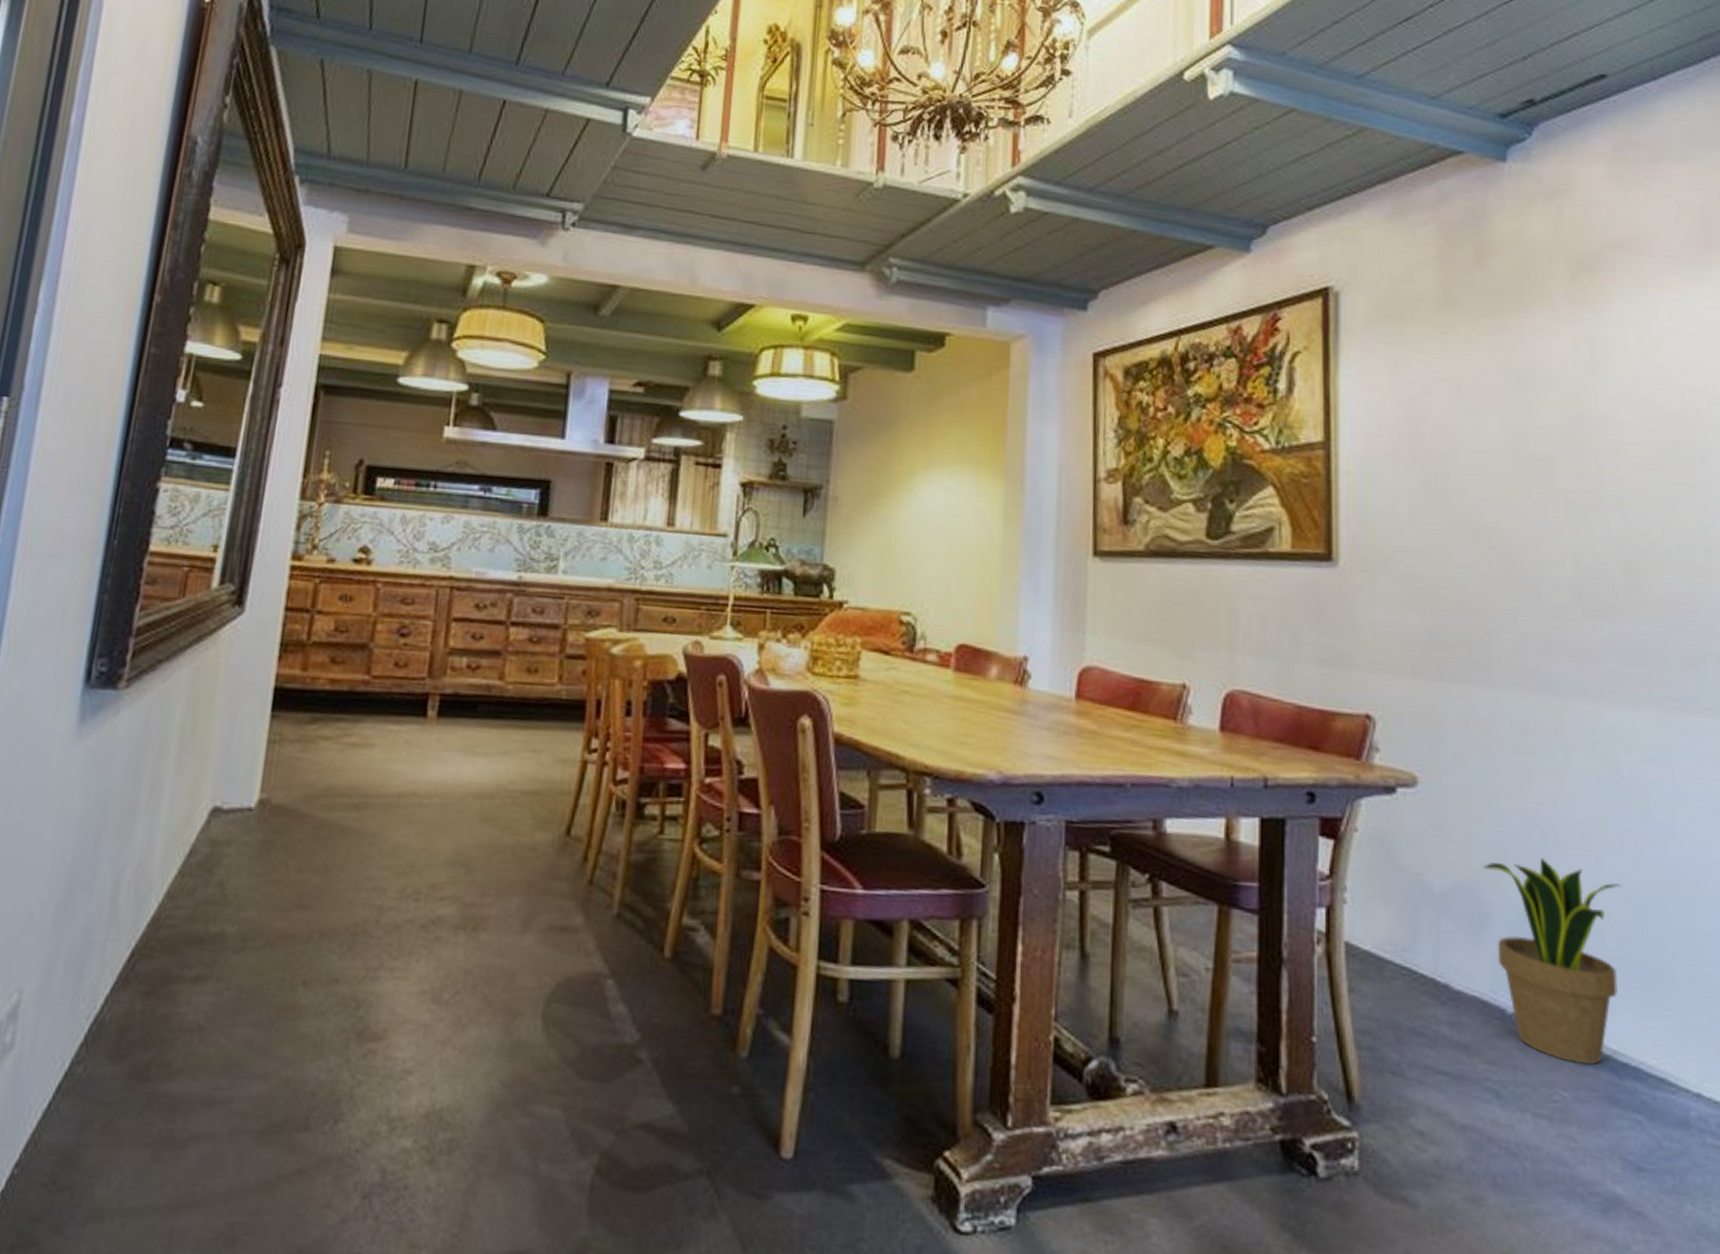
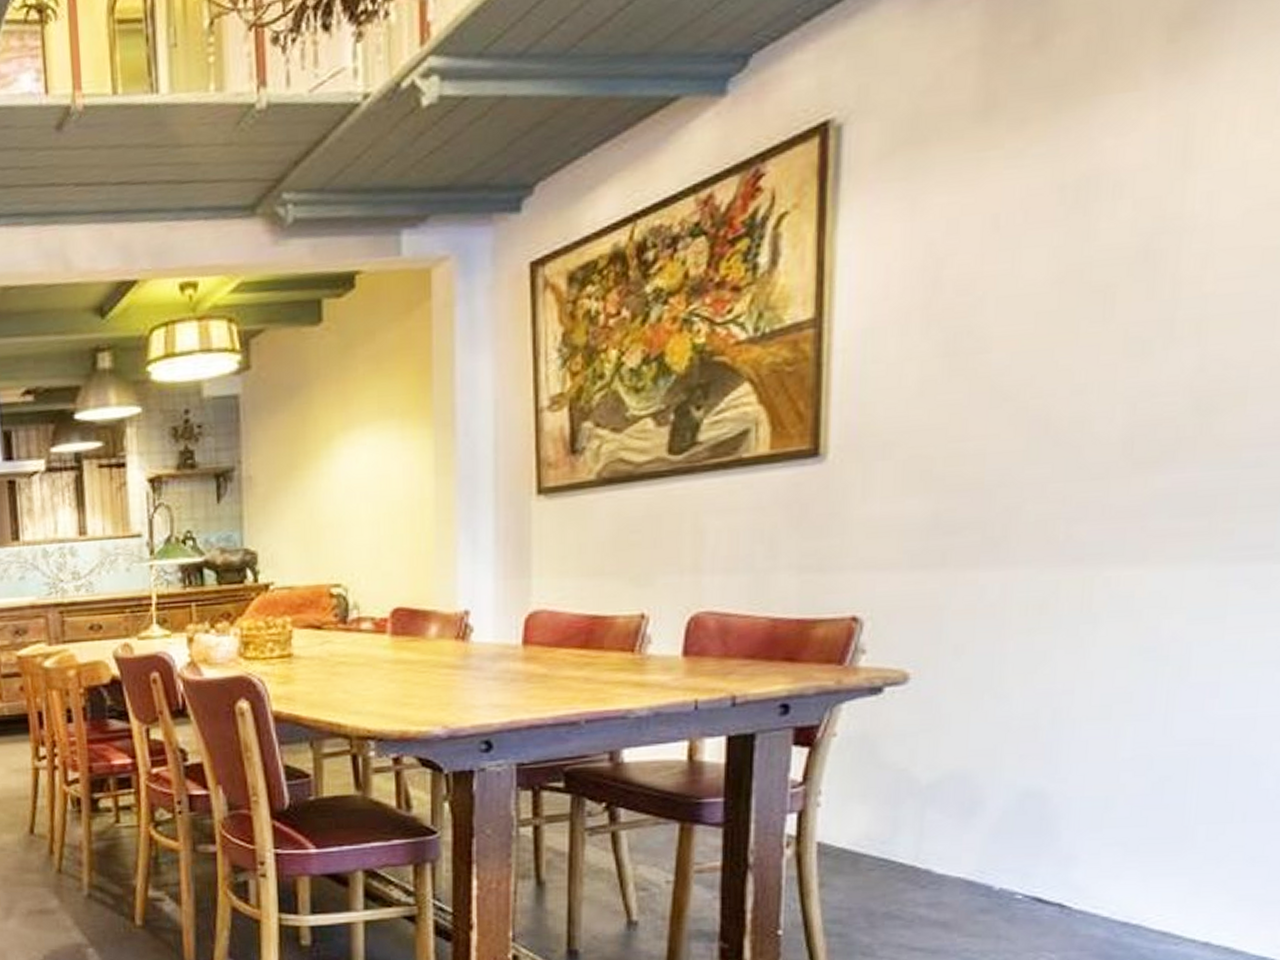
potted plant: present [1483,858,1622,1065] -> none [979,737,1145,928]

